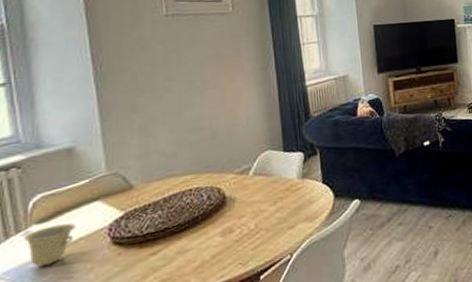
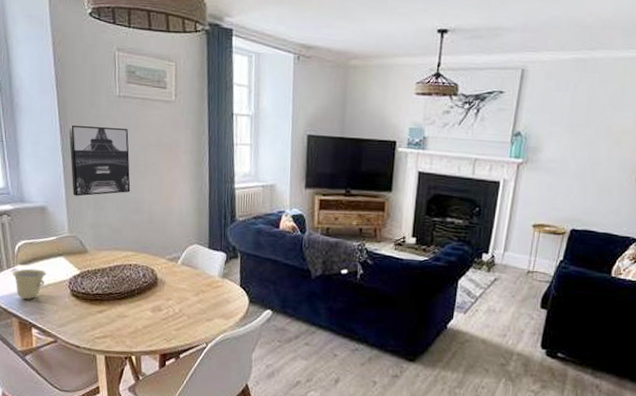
wall art: none [103,46,186,128] -> present [68,125,131,196]

